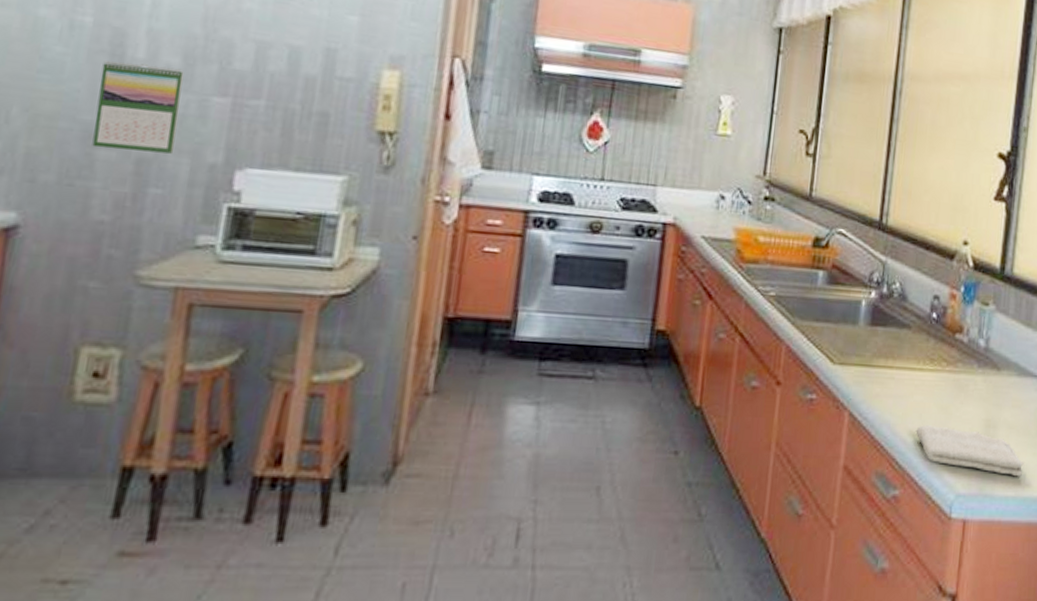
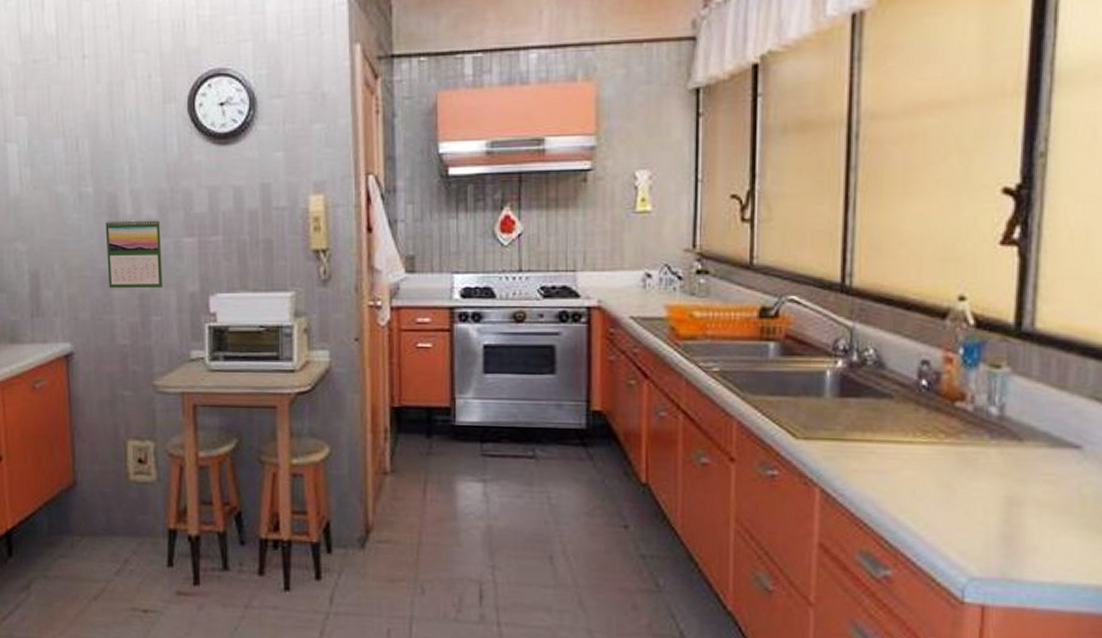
washcloth: present [915,425,1024,477] -> none [908,502,1065,562]

